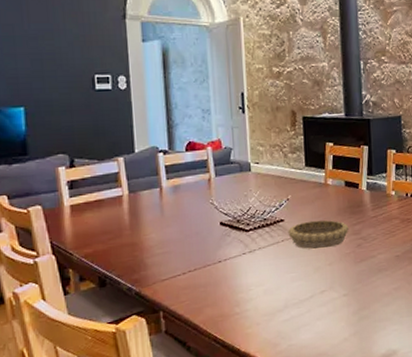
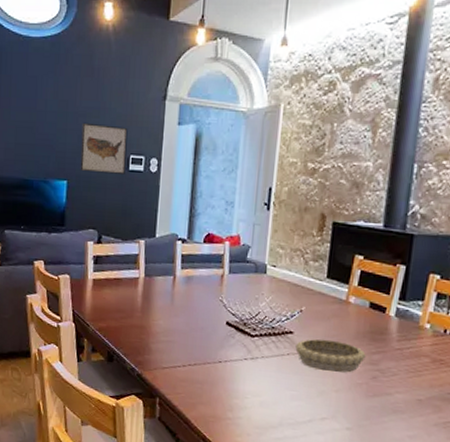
wall art: none [34,45,92,96] -> present [80,122,128,174]

